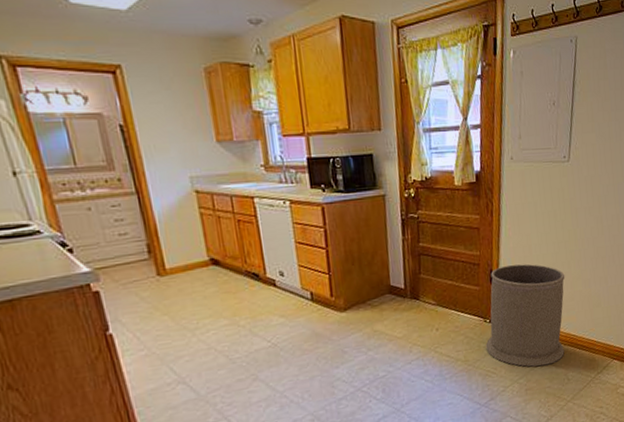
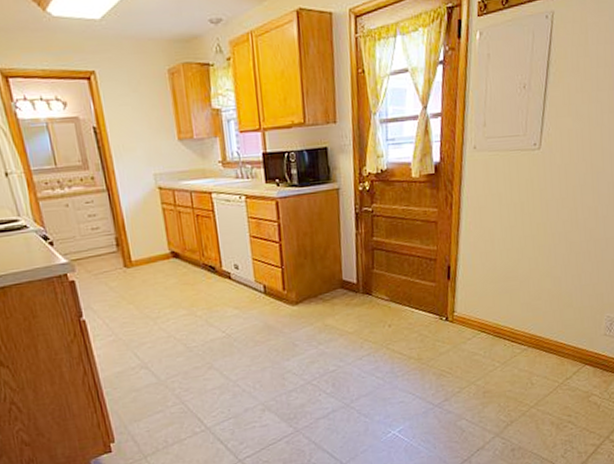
trash can: present [485,264,565,367] -> none [441,259,532,369]

